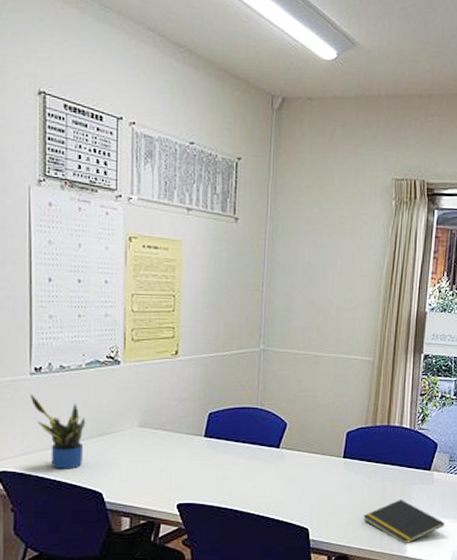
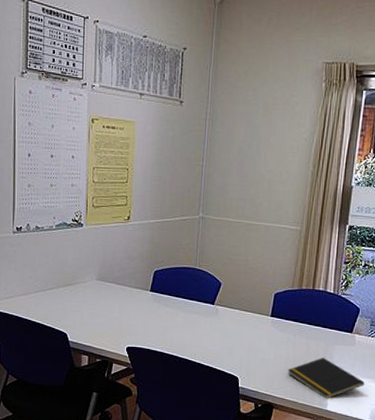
potted plant: present [29,394,86,470] -> none [12,249,55,312]

